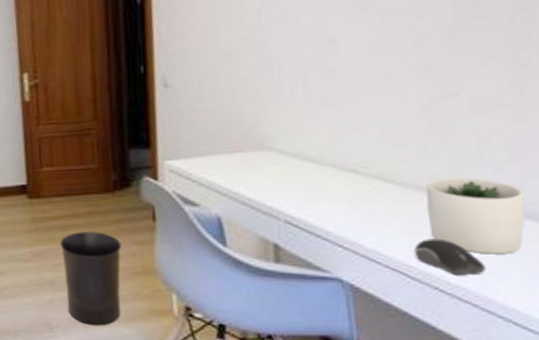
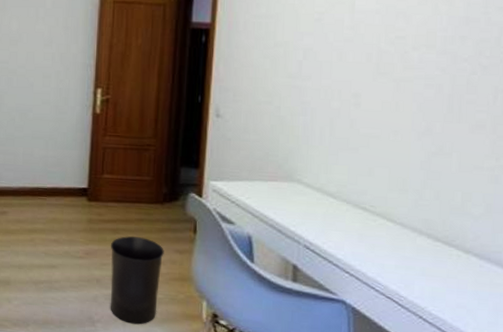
computer mouse: present [414,239,485,276] -> none [406,273,460,308]
planter: present [426,177,525,254] -> none [419,223,494,293]

